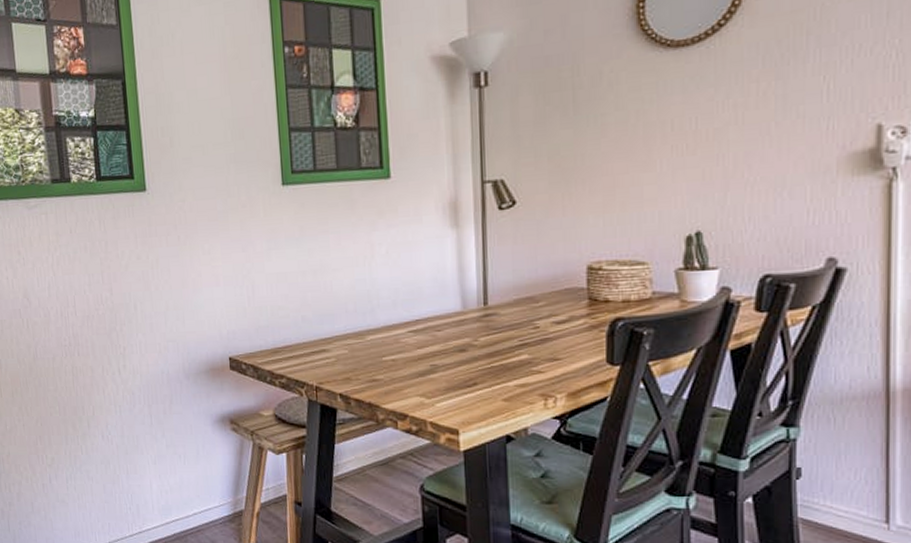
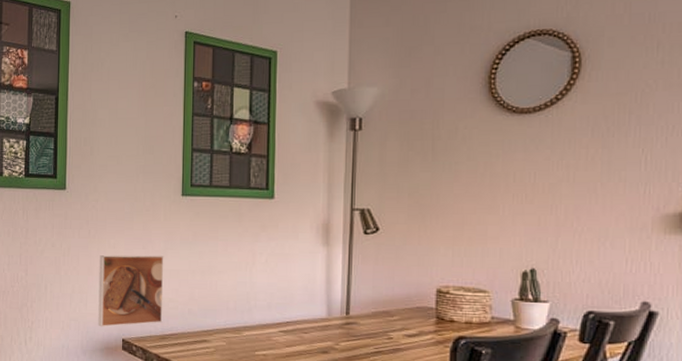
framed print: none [193,257,274,346] -> present [98,254,164,327]

